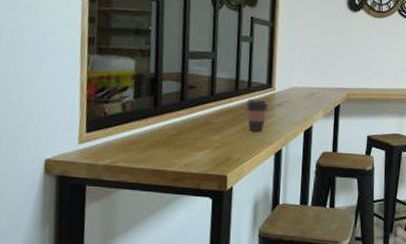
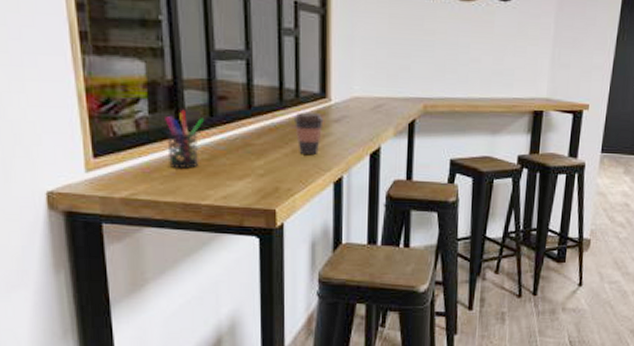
pen holder: none [145,95,176,142] -> present [165,109,204,168]

